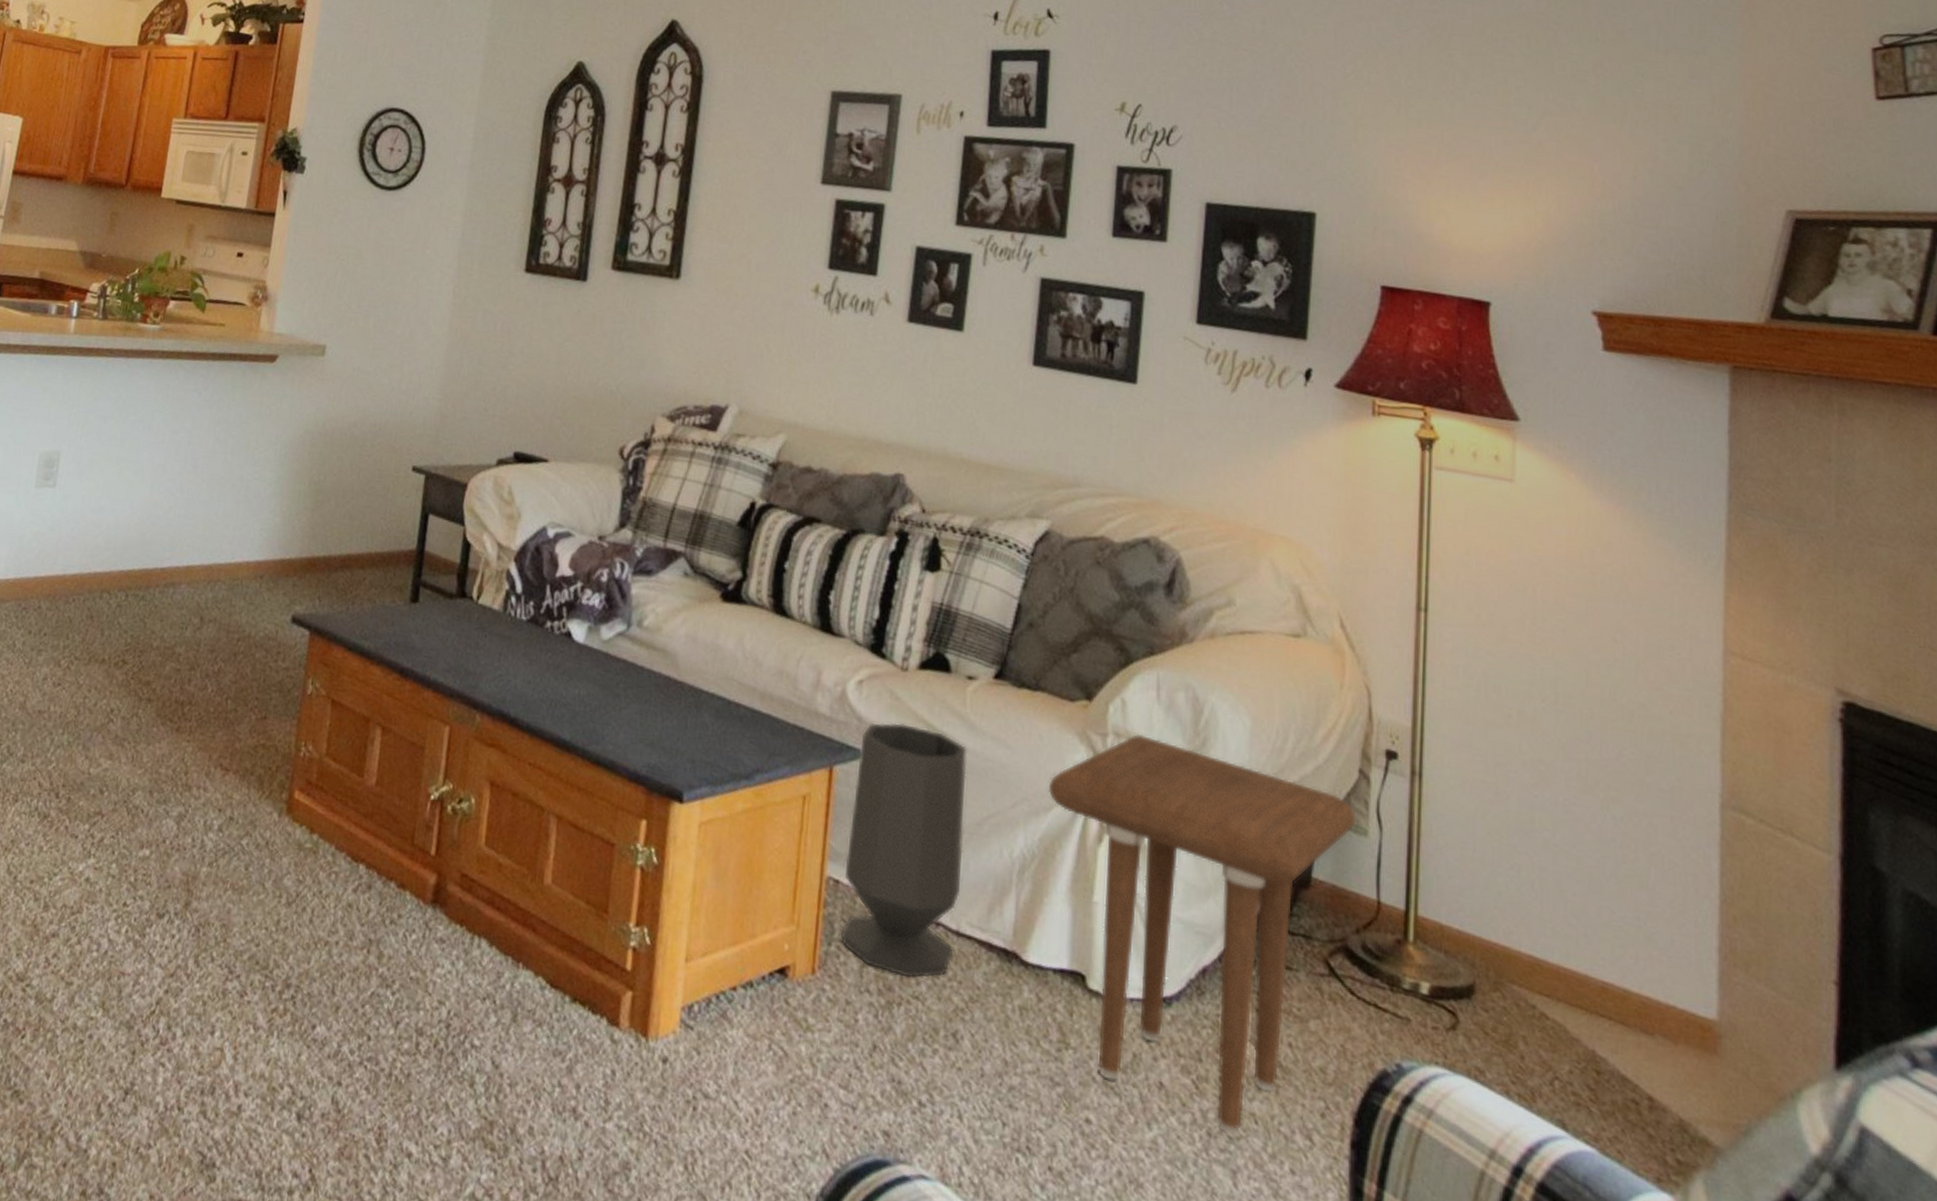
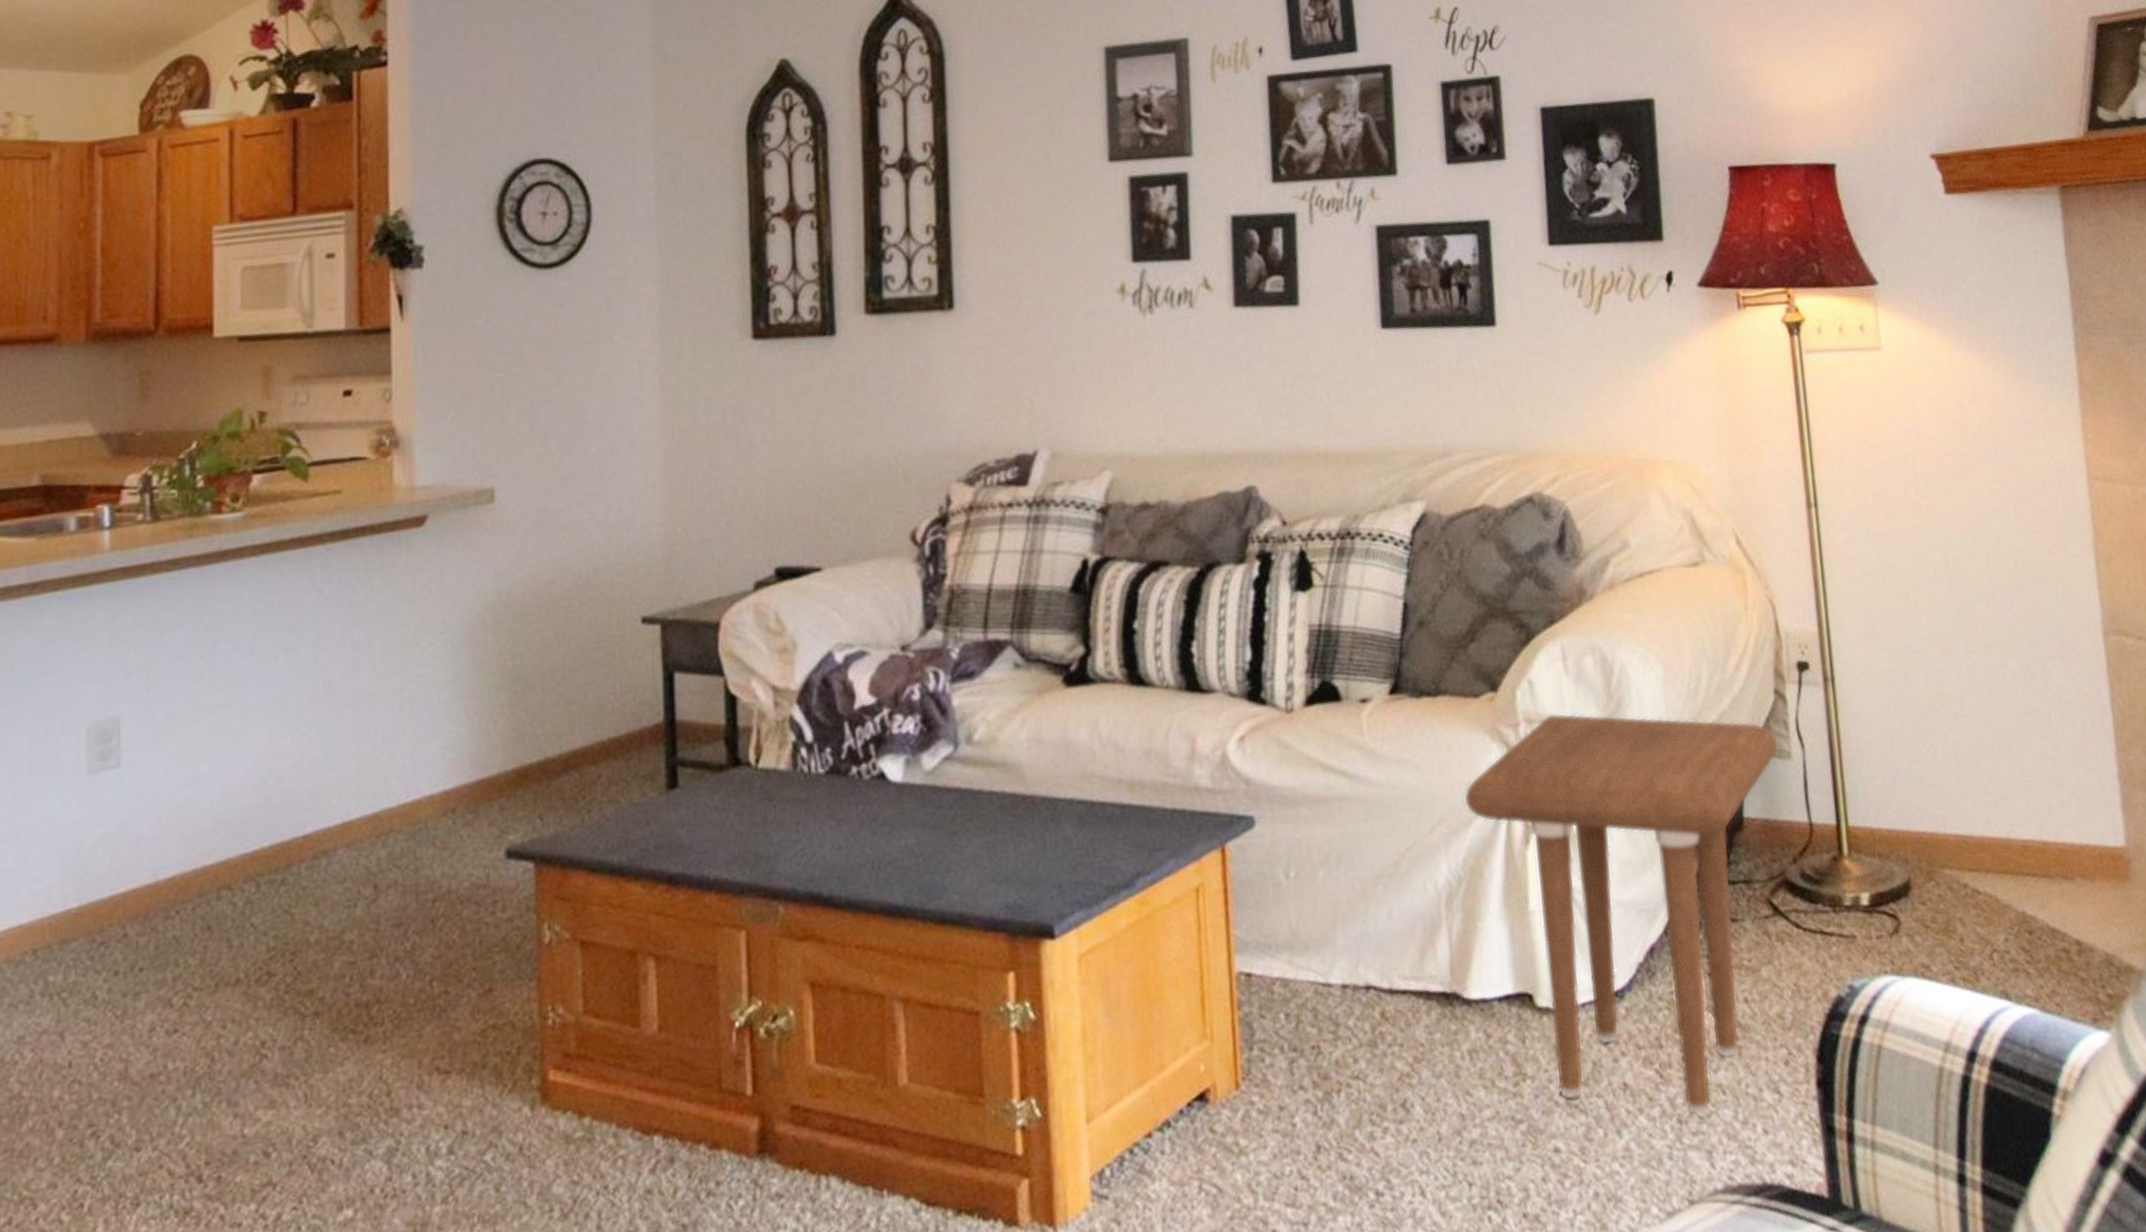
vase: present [840,722,967,979] -> none [1252,771,1390,1060]

